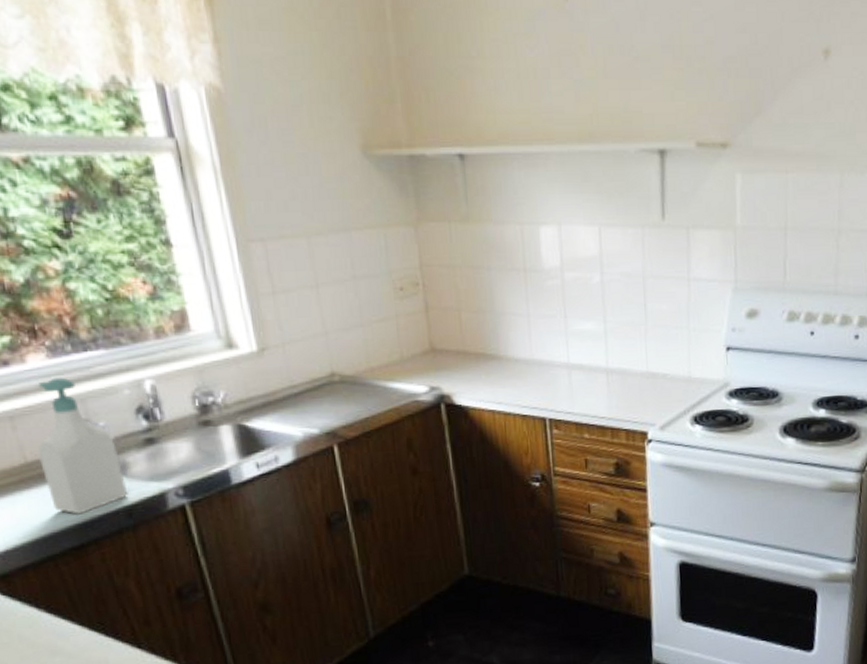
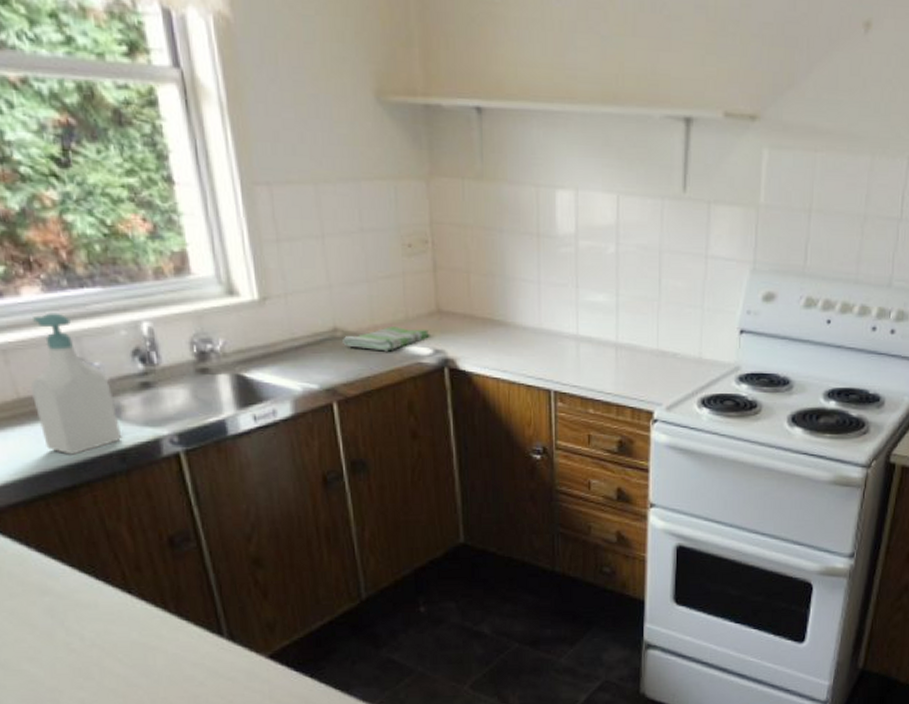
dish towel: none [340,367,425,392] -> present [343,326,430,352]

